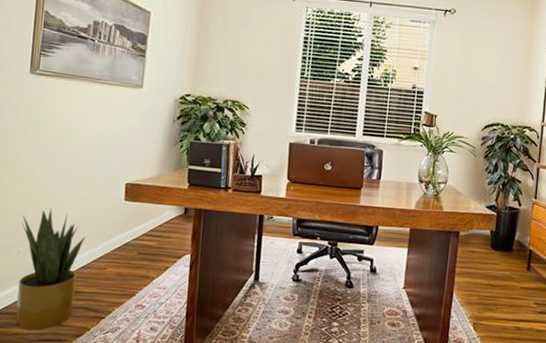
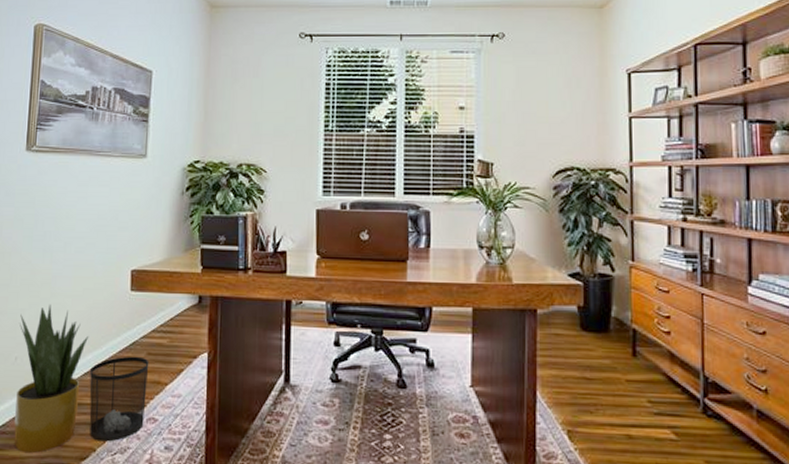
waste bin: none [85,254,139,323] -> present [89,356,149,442]

